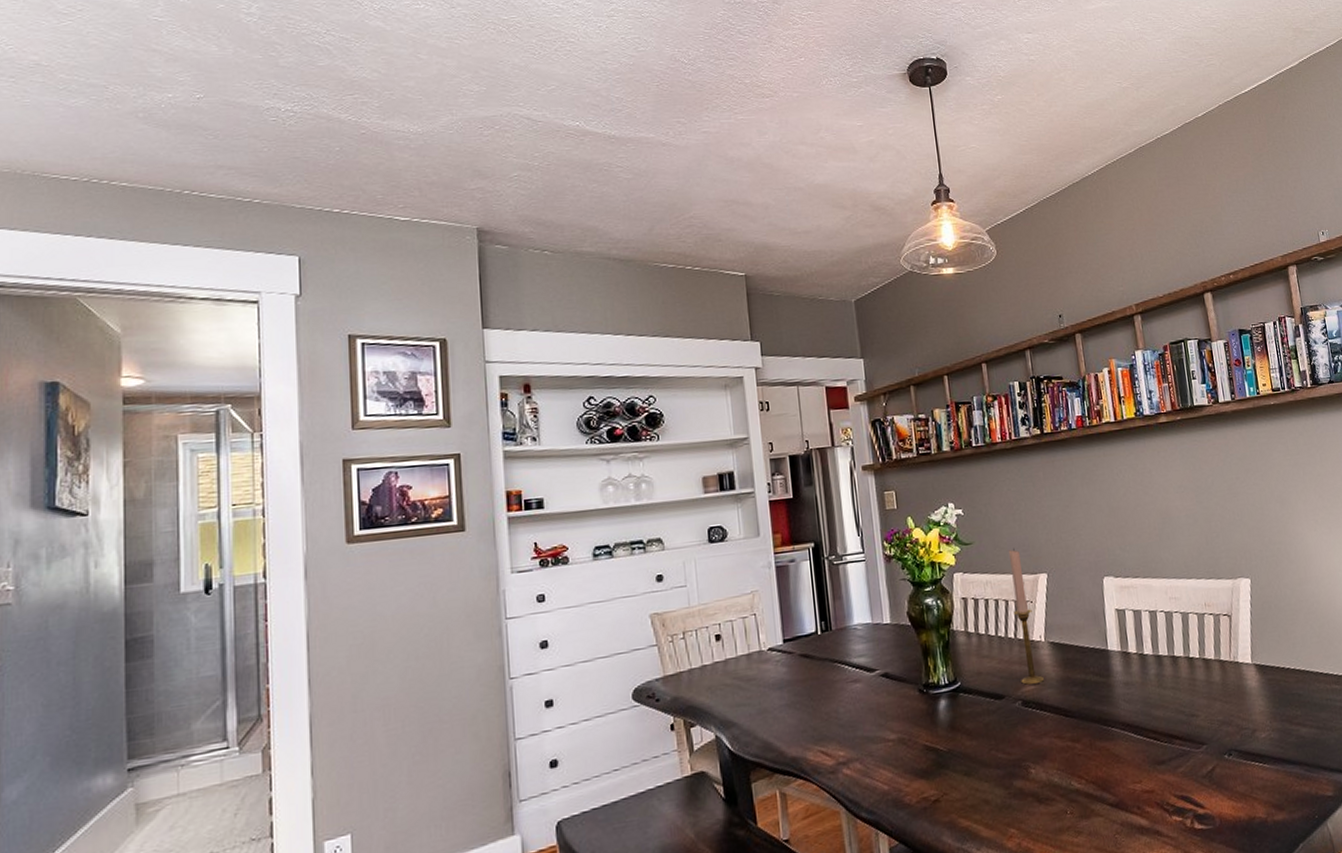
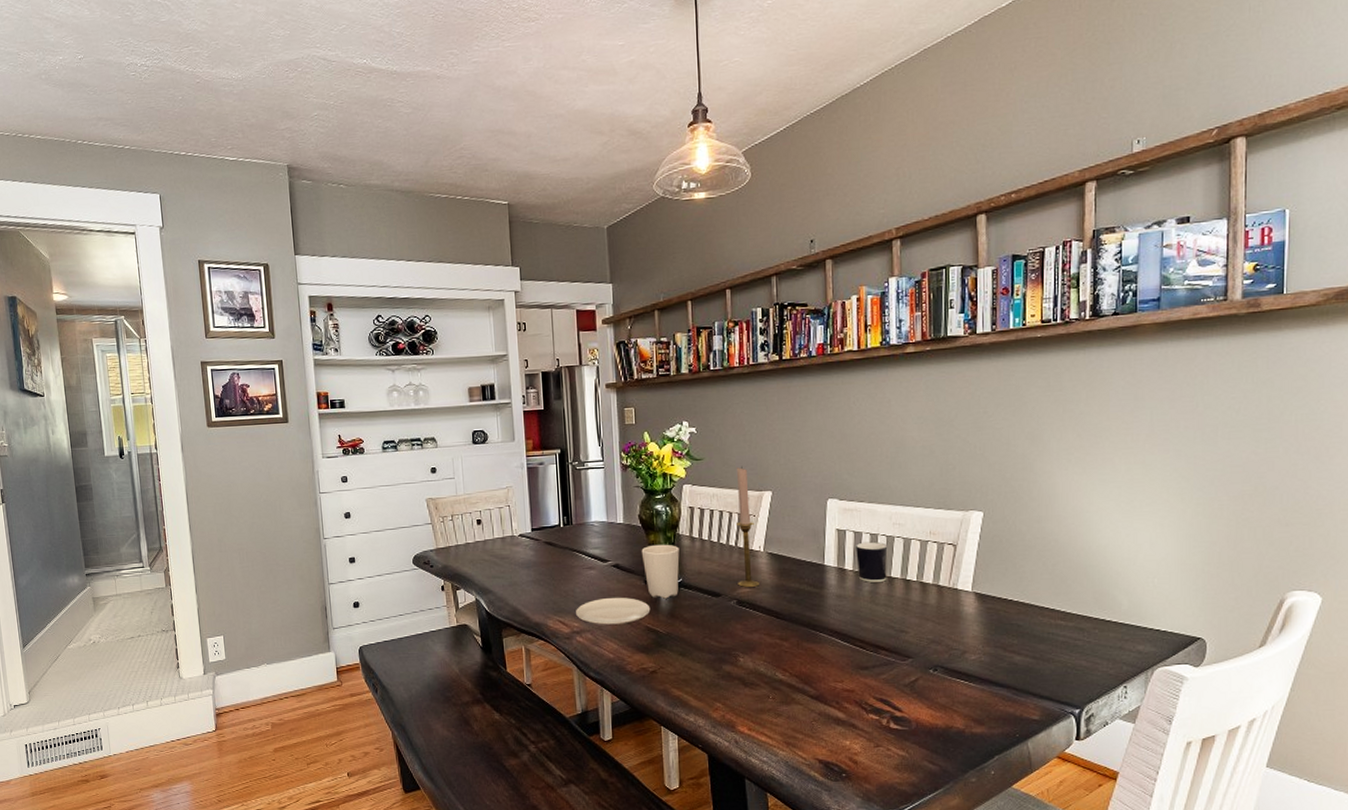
plate: none [841,712,928,751] -> present [576,597,651,625]
cup: none [913,643,958,709] -> present [641,544,680,599]
mug: none [1135,619,1171,665] -> present [855,541,888,583]

